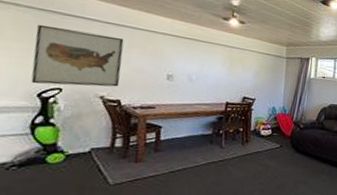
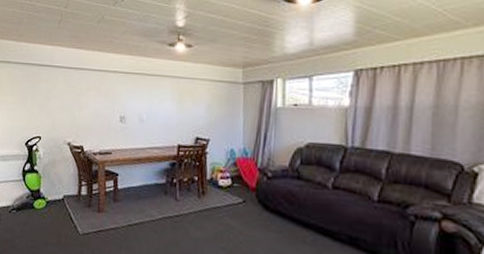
wall art: present [30,24,124,87] -> none [21,77,83,134]

